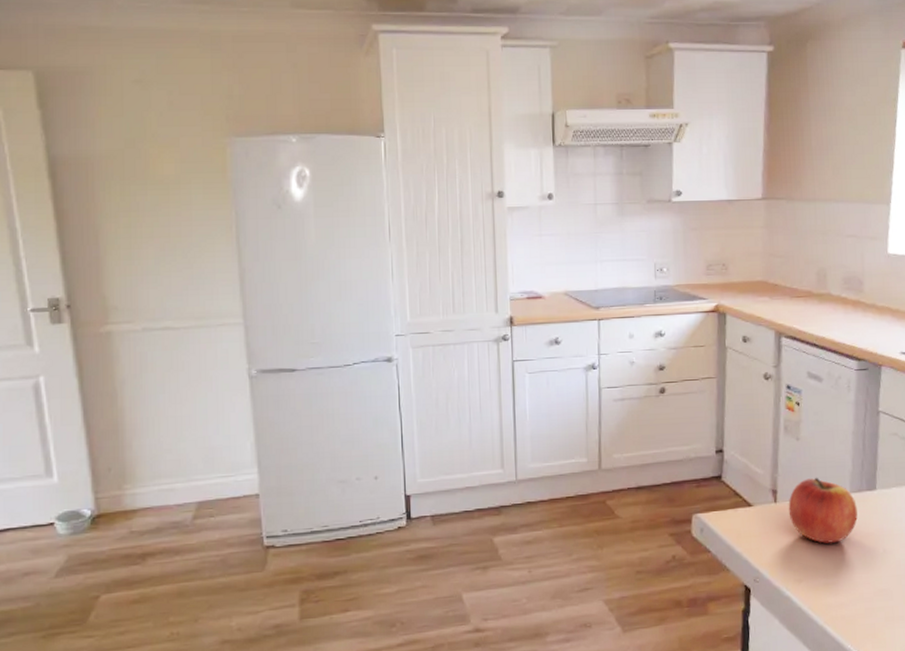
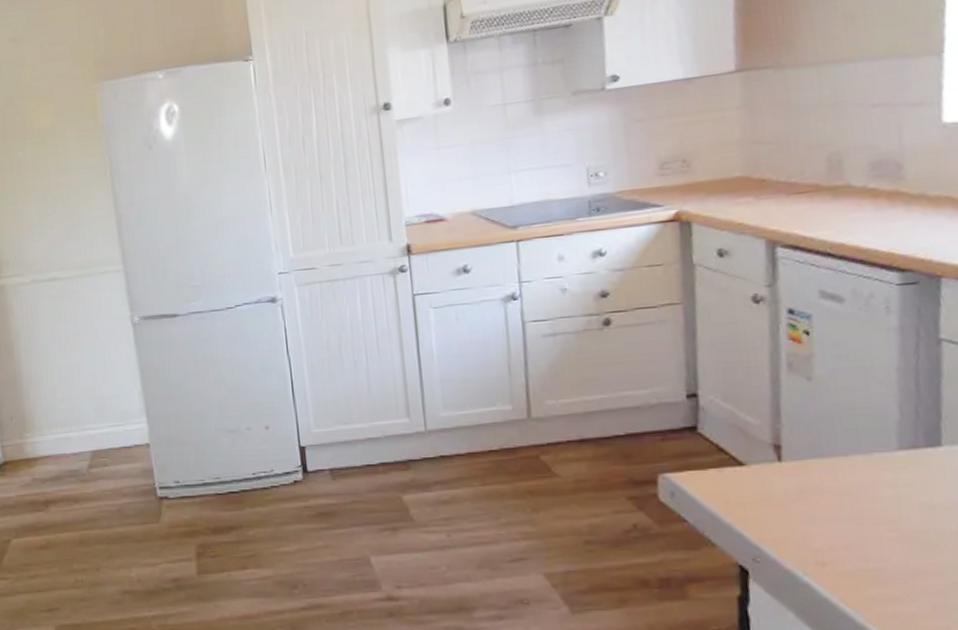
apple: present [788,477,858,543] -> none [799,428,913,516]

